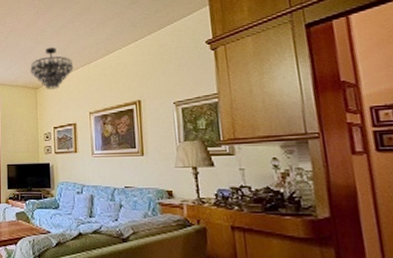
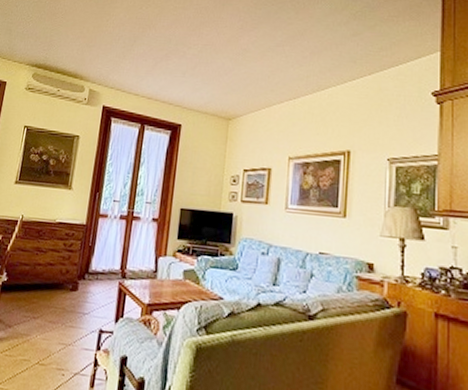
chandelier: present [30,47,74,91] -> none [224,71,277,125]

